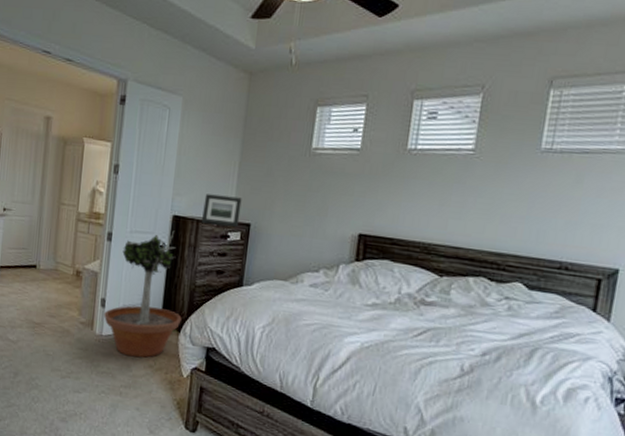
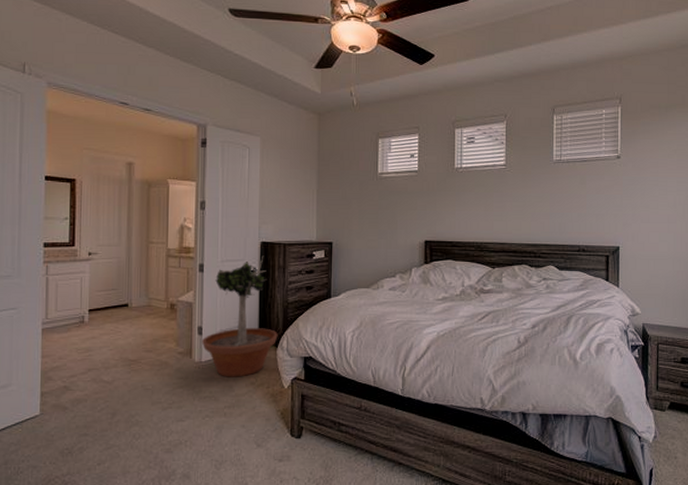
picture frame: present [202,194,242,227] -> none [288,220,323,246]

